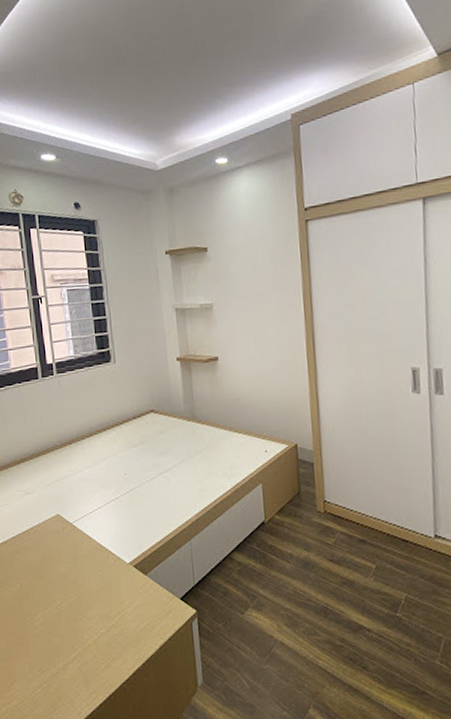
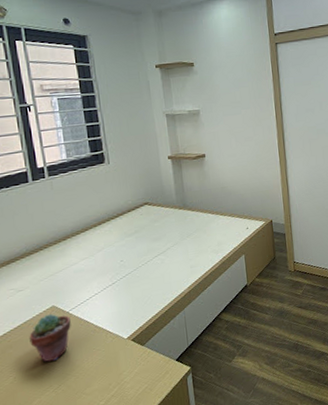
potted succulent: none [35,522,74,575] -> present [29,313,71,362]

